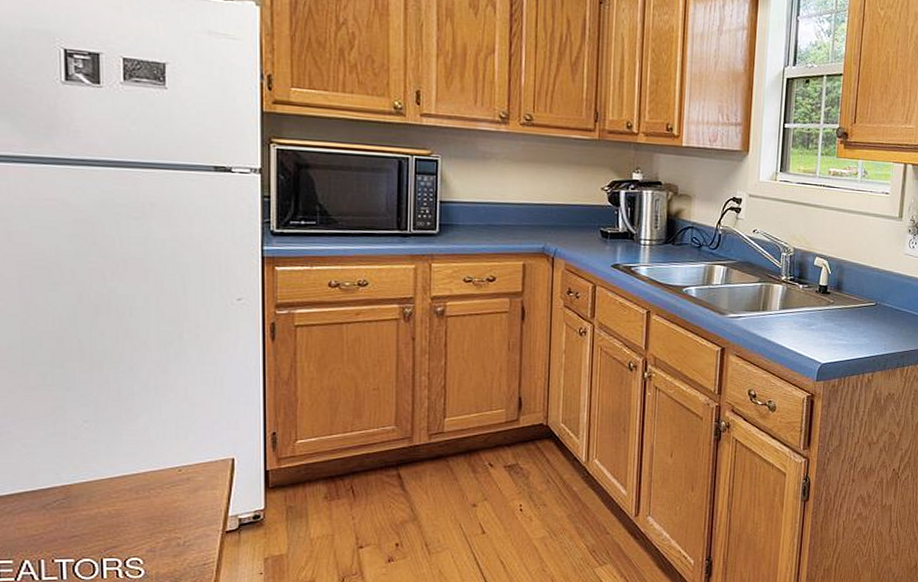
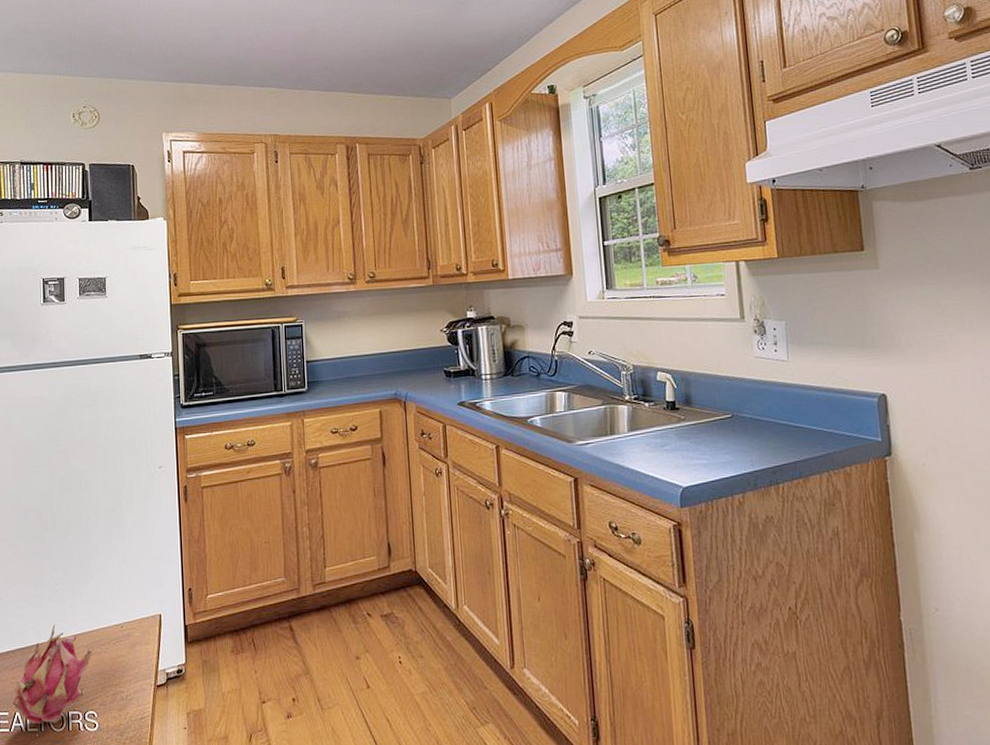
fruit: none [19,465,137,573] -> present [12,624,92,725]

